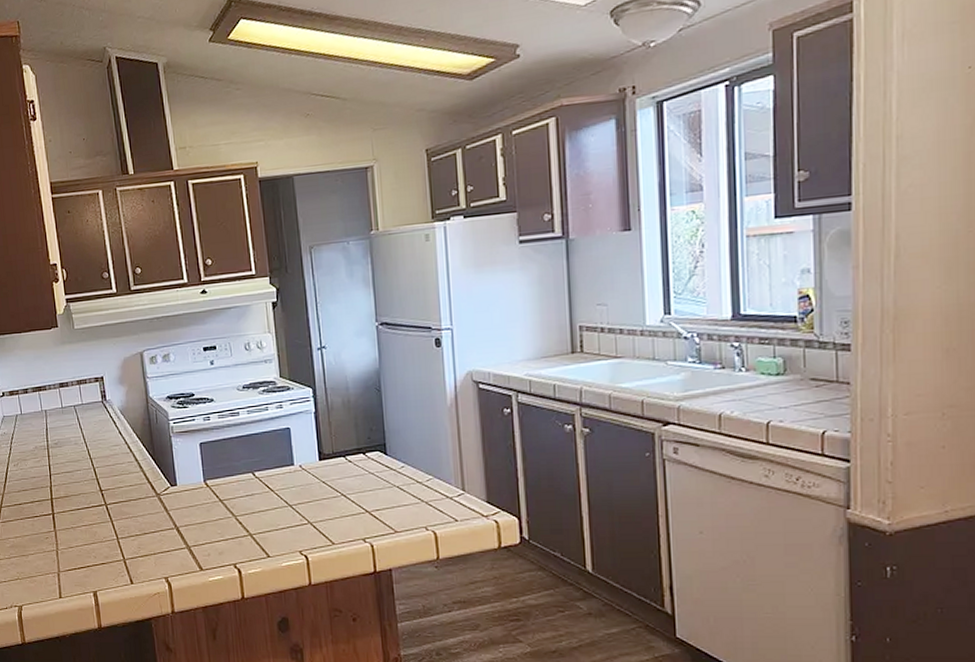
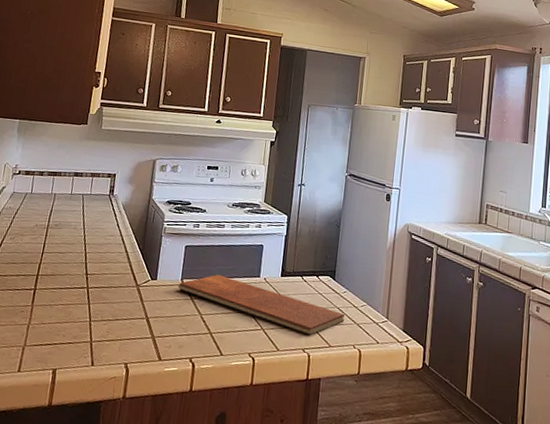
chopping board: none [201,469,409,522] -> present [177,274,345,335]

